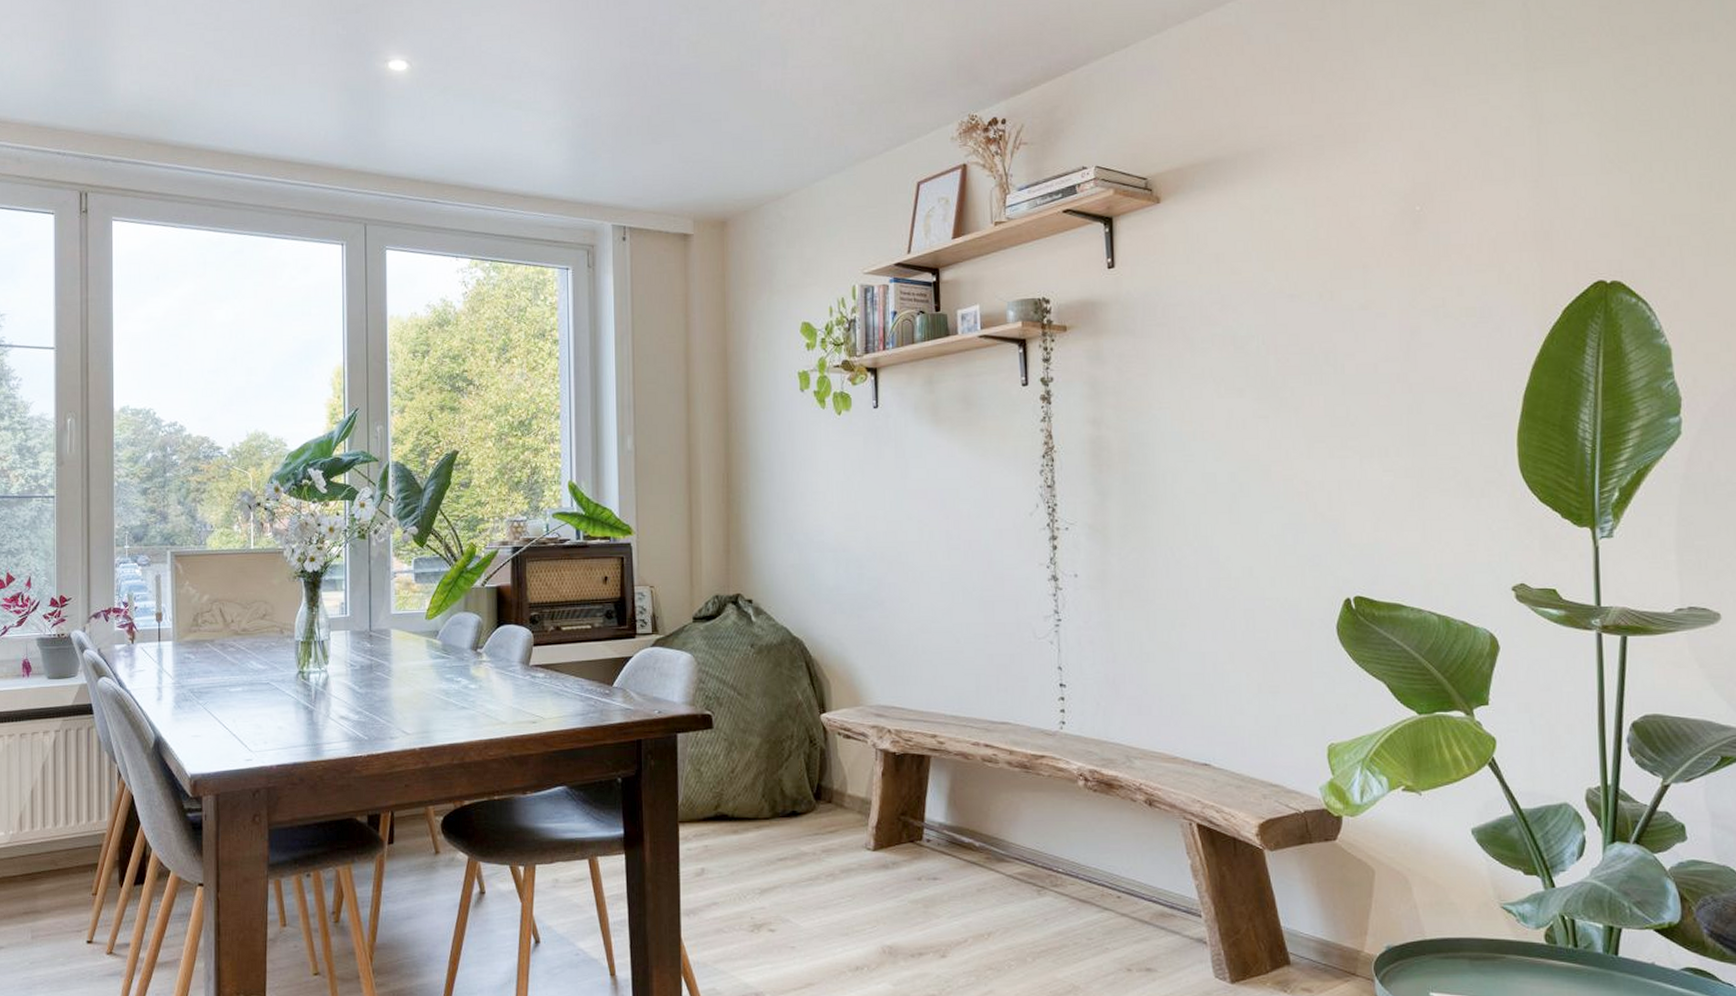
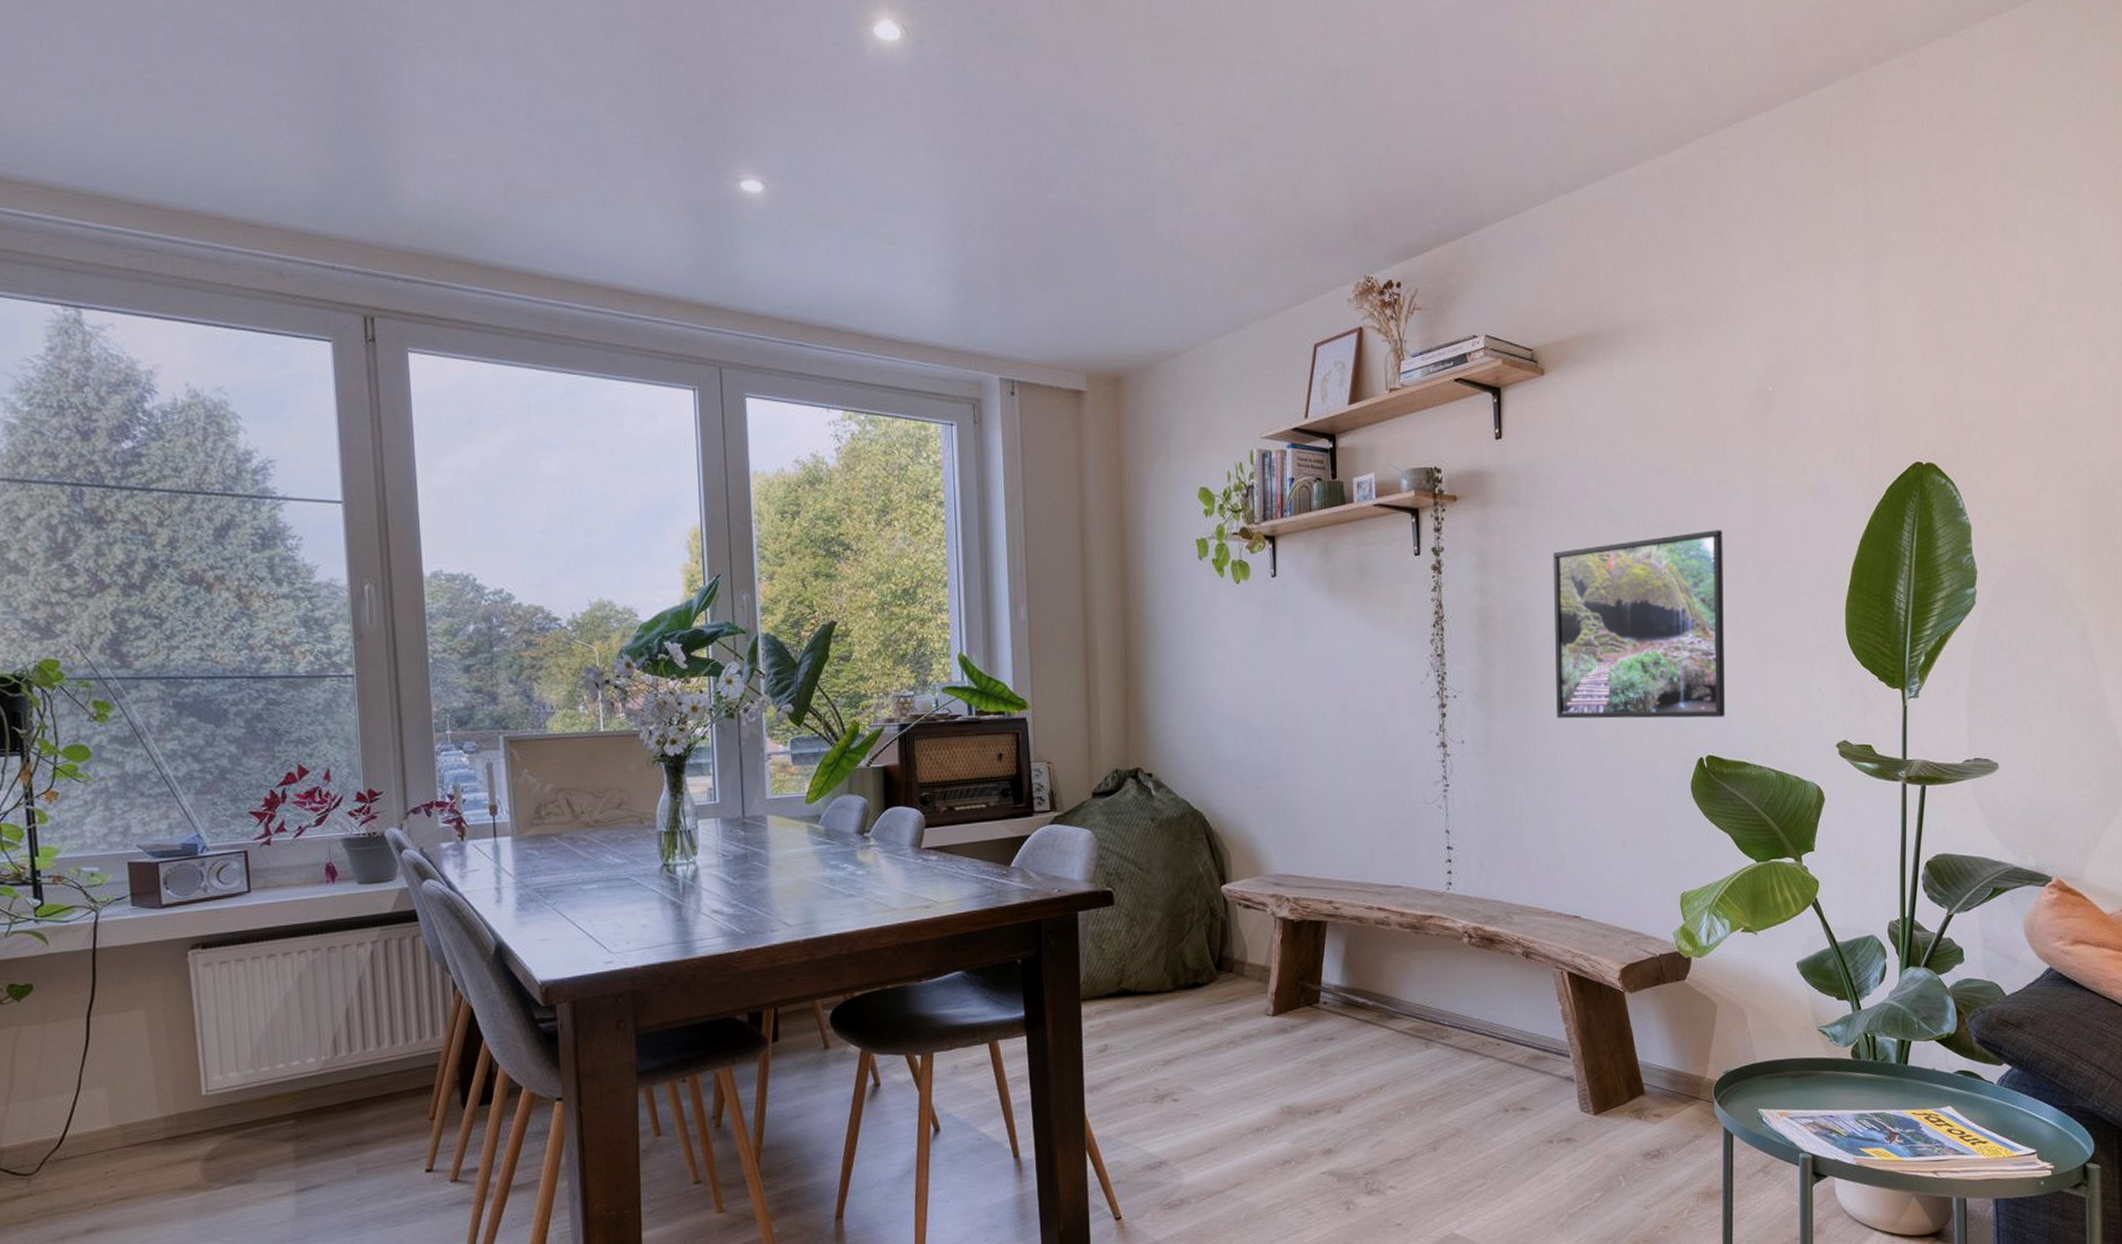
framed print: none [1172,356,1375,556] -> present [1553,530,1725,719]

